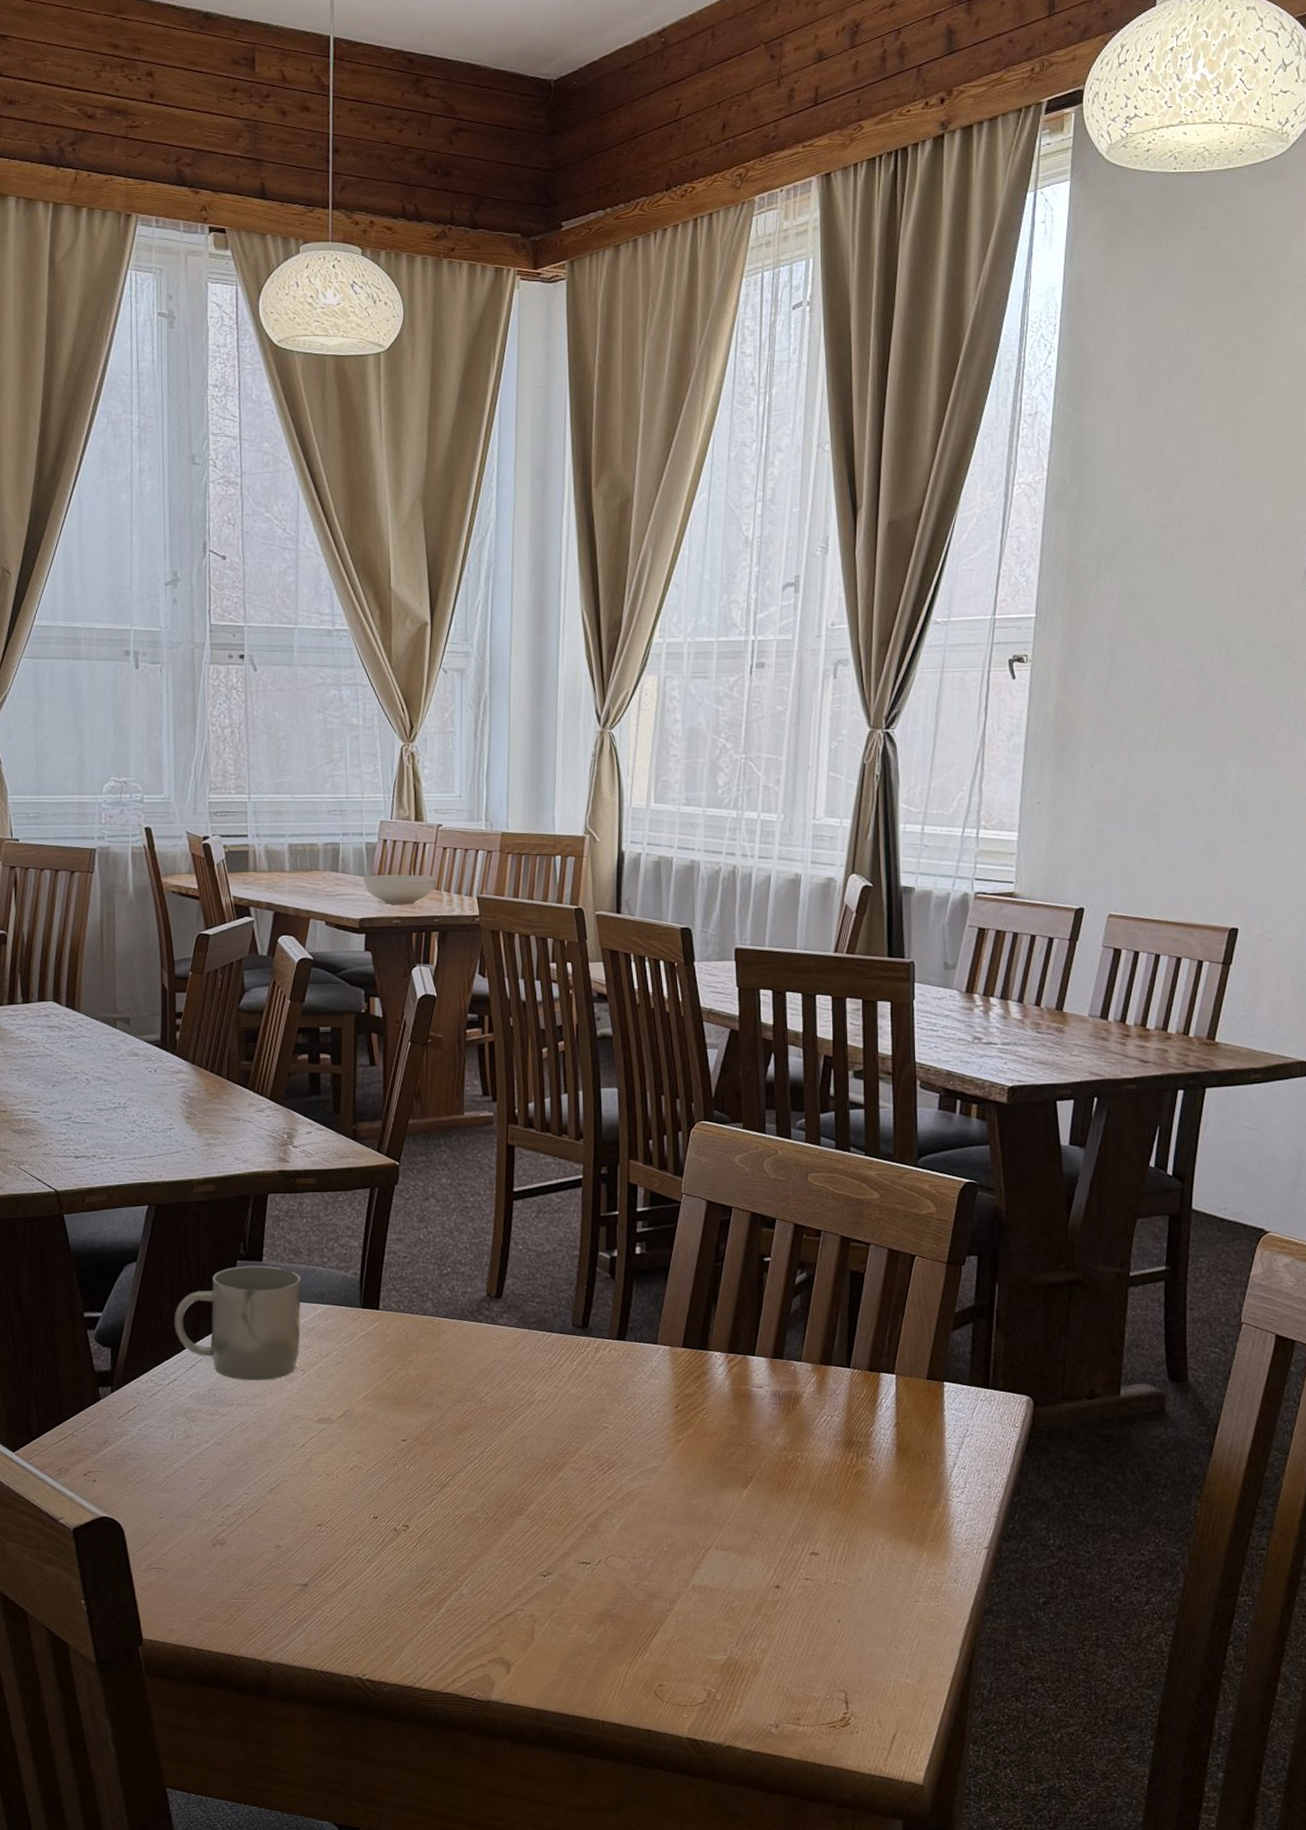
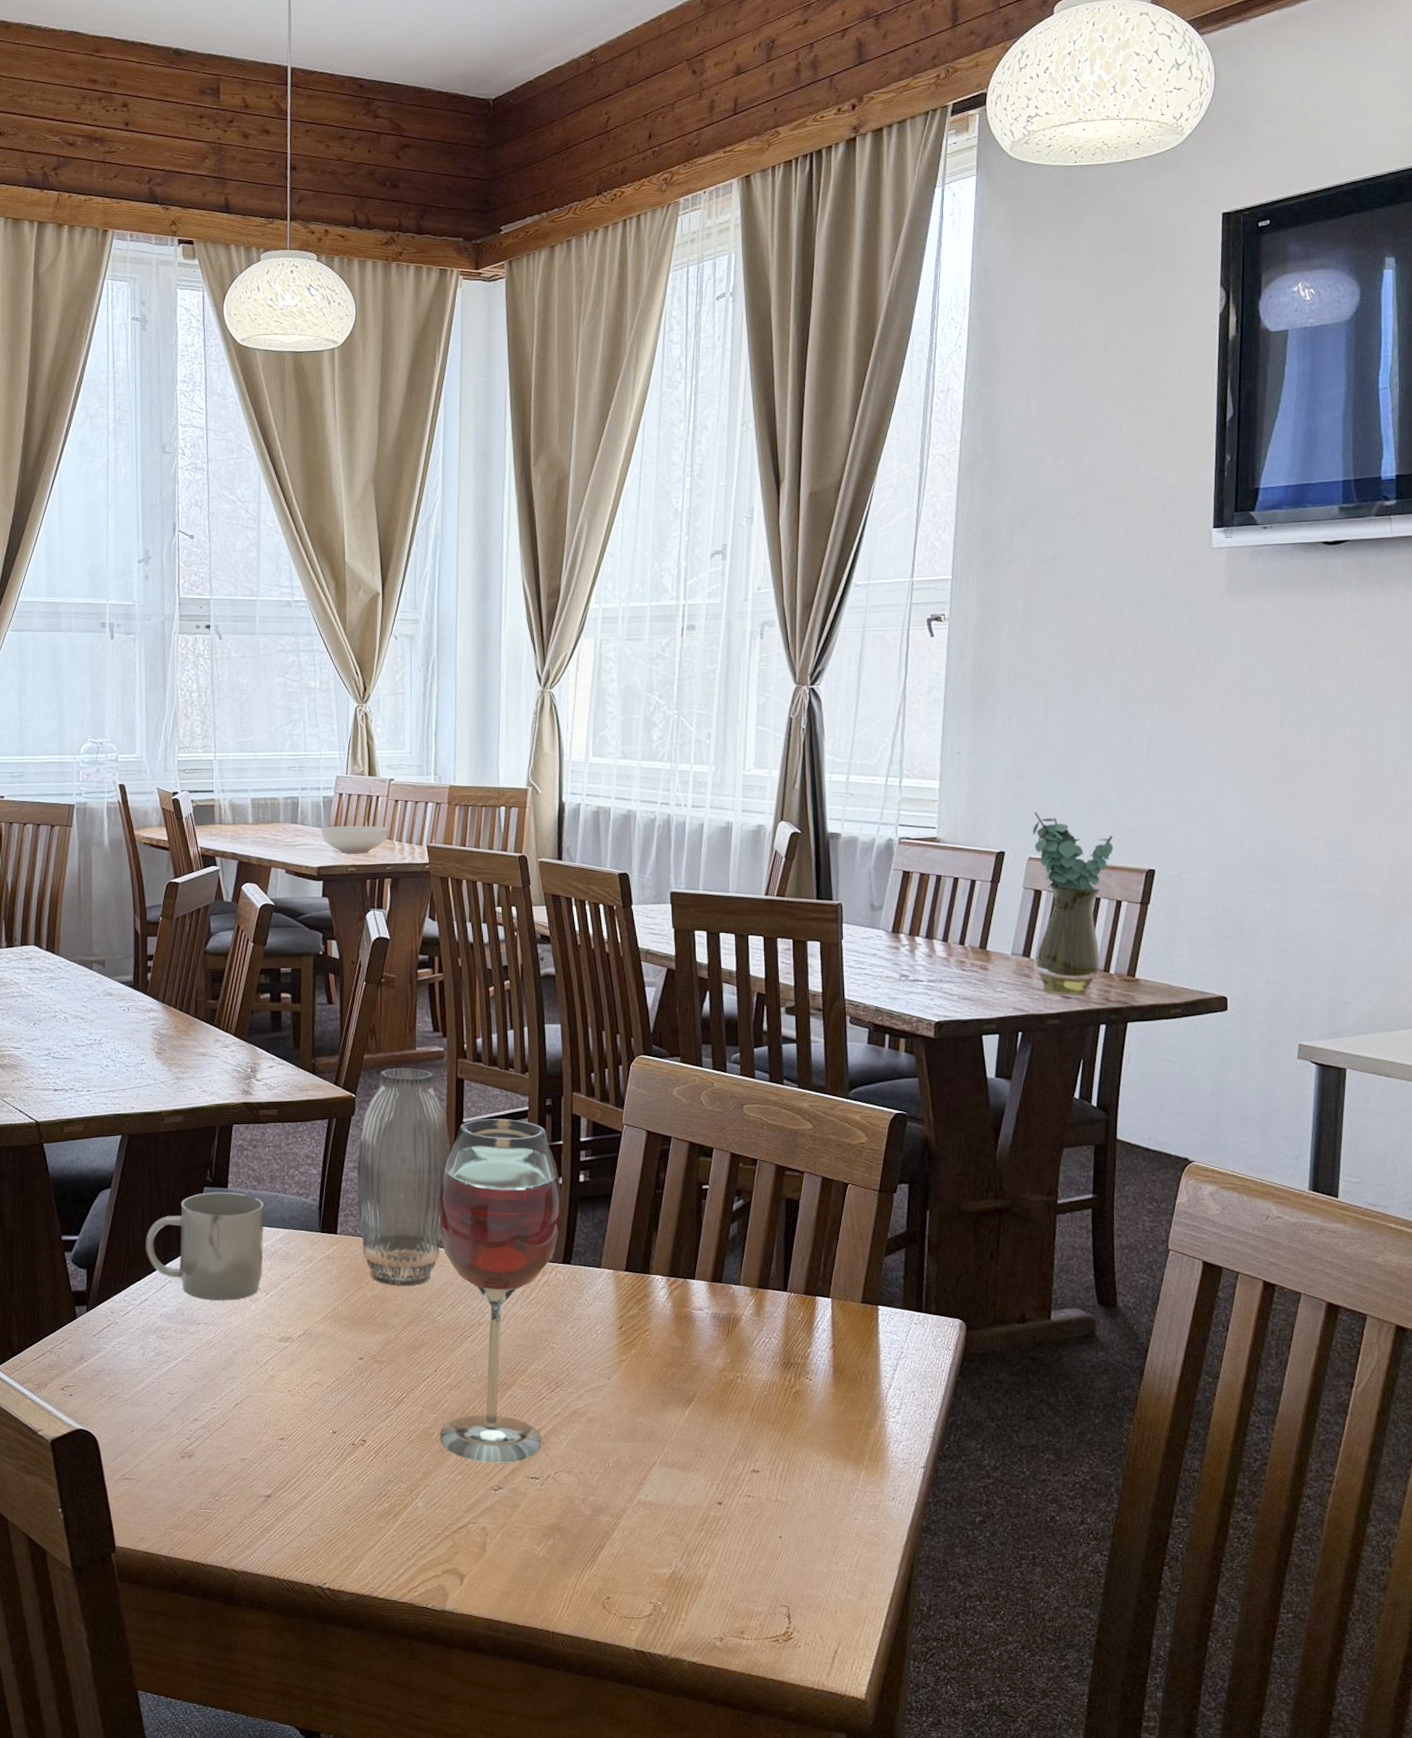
vase: none [400,1133,500,1364] -> present [357,1067,451,1286]
wineglass: none [485,1188,618,1548] -> present [437,1118,563,1463]
vase: none [1114,866,1197,1060] -> present [1033,812,1114,996]

